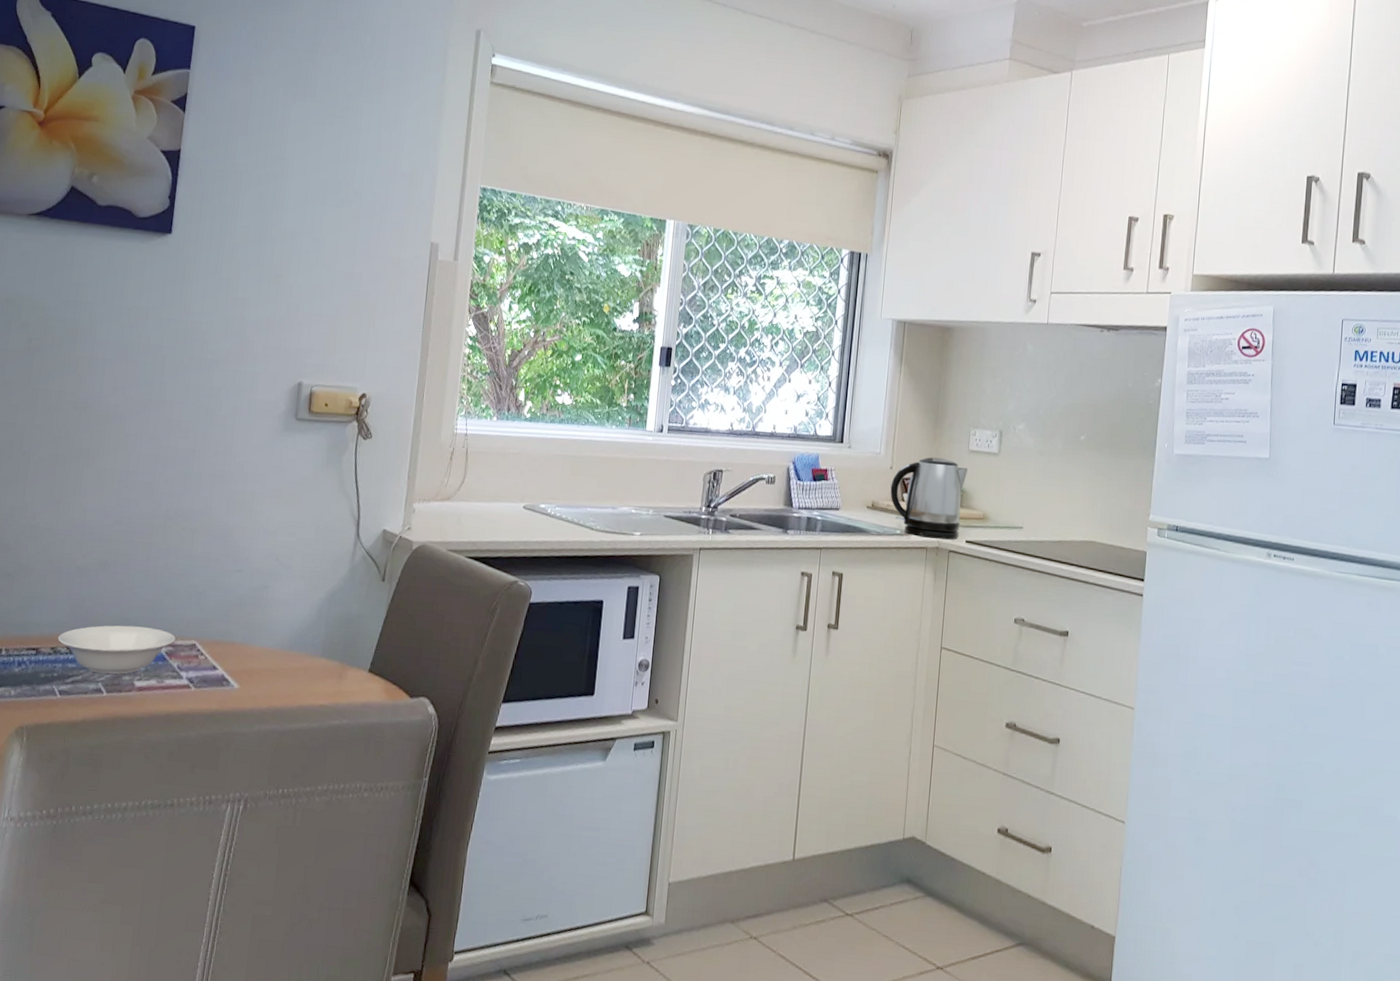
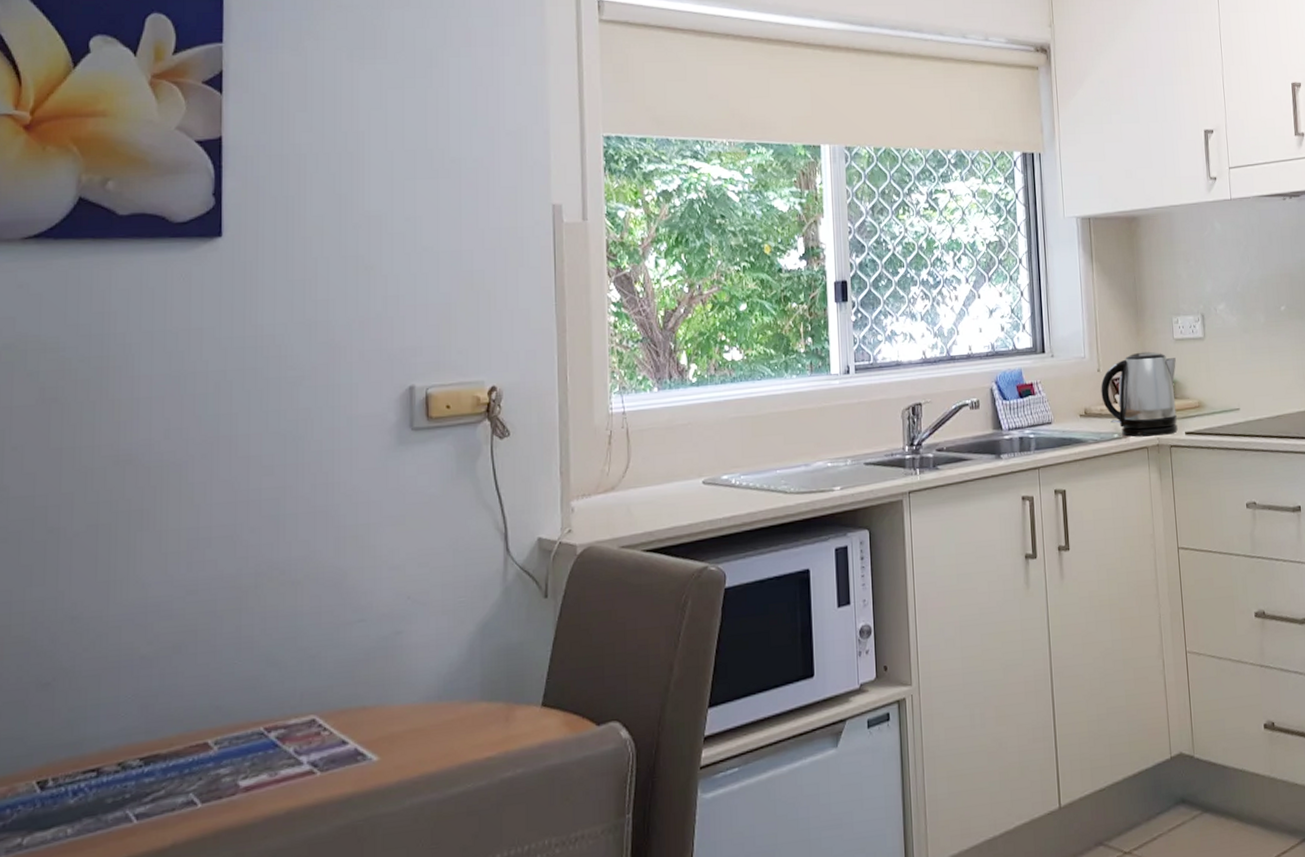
bowl: present [57,625,176,675] -> none [125,710,287,782]

